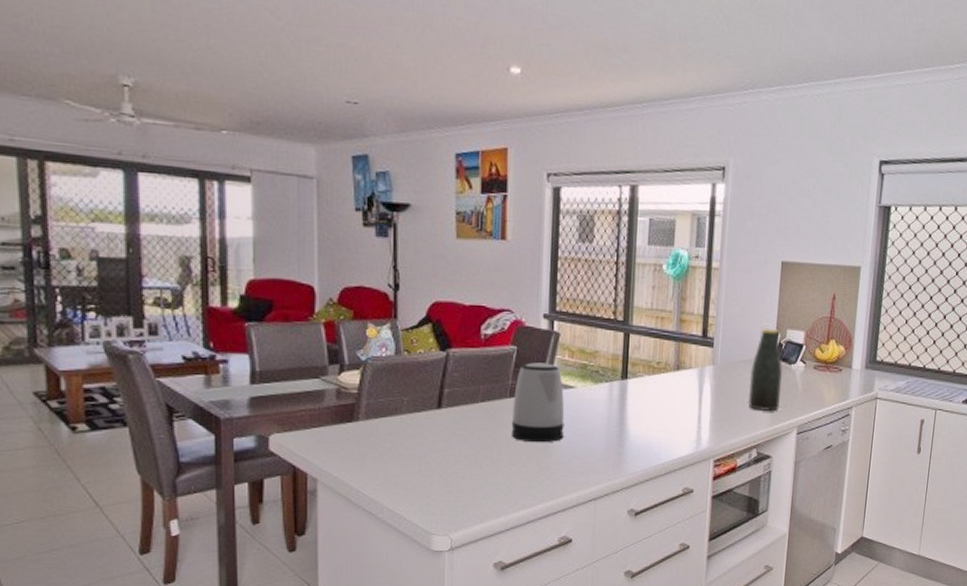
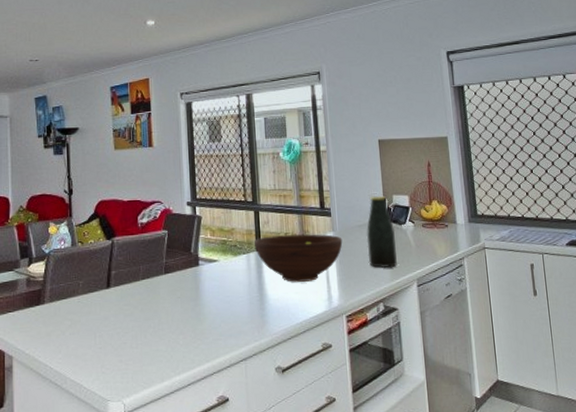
kettle: present [511,362,565,443] -> none [168,242,213,312]
fruit bowl: none [620,364,723,419] -> present [255,234,343,282]

